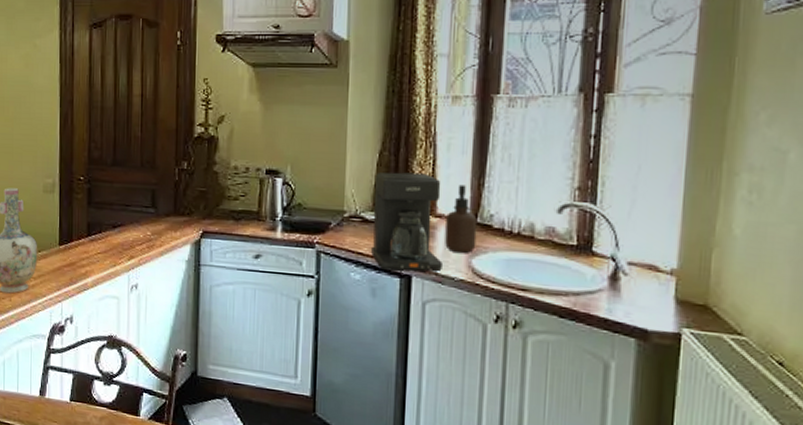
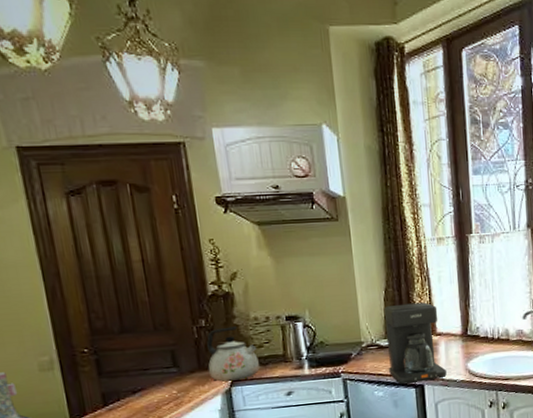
kettle: none [182,173,233,232] -> present [207,326,260,382]
soap dispenser: present [445,184,478,253] -> none [444,307,469,361]

